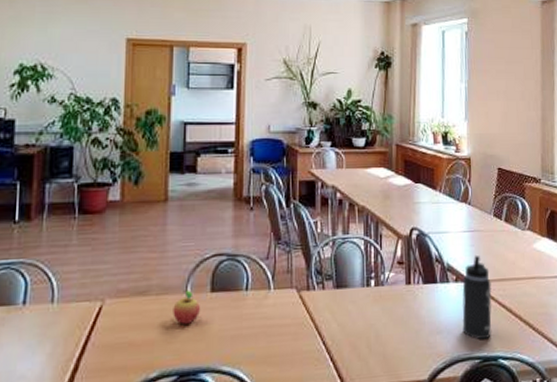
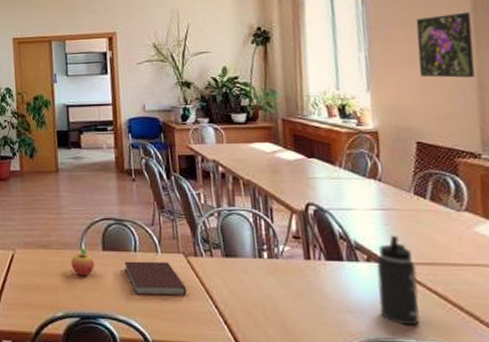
notebook: none [234,299,297,340] -> present [124,261,187,296]
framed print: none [503,55,541,113] -> present [416,12,475,78]

